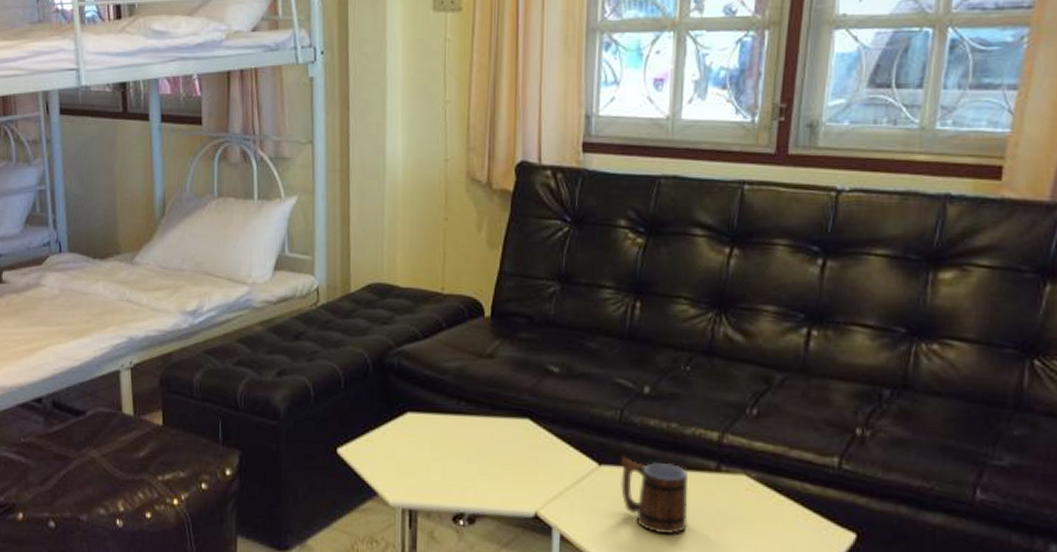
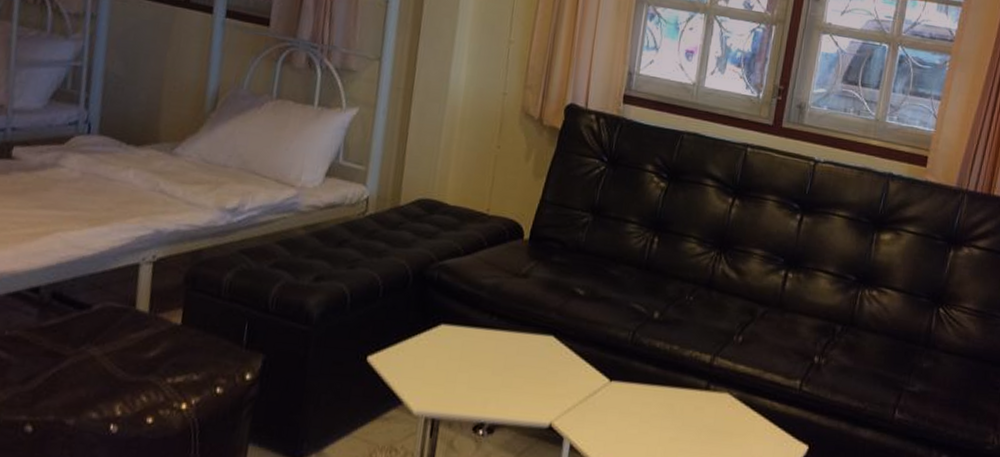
mug: present [620,456,688,534] -> none [626,374,683,445]

